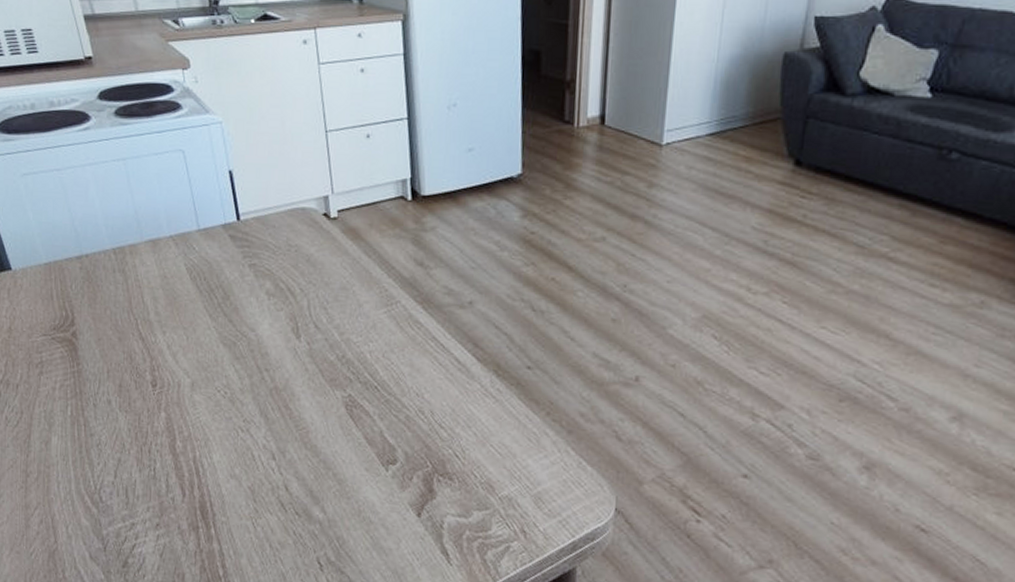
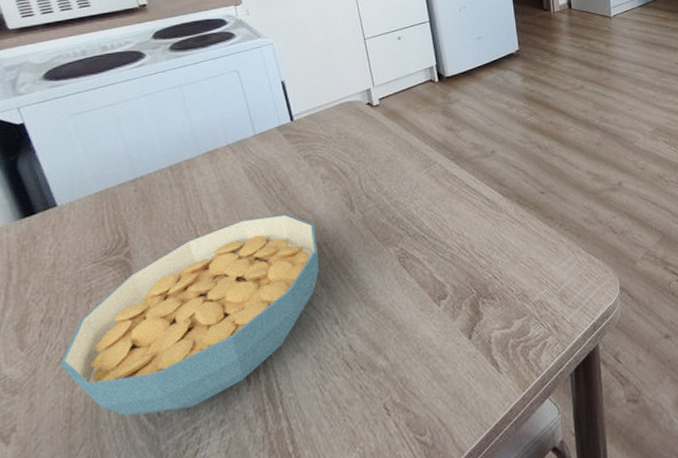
cereal bowl: none [17,322,259,503] -> present [61,214,319,416]

